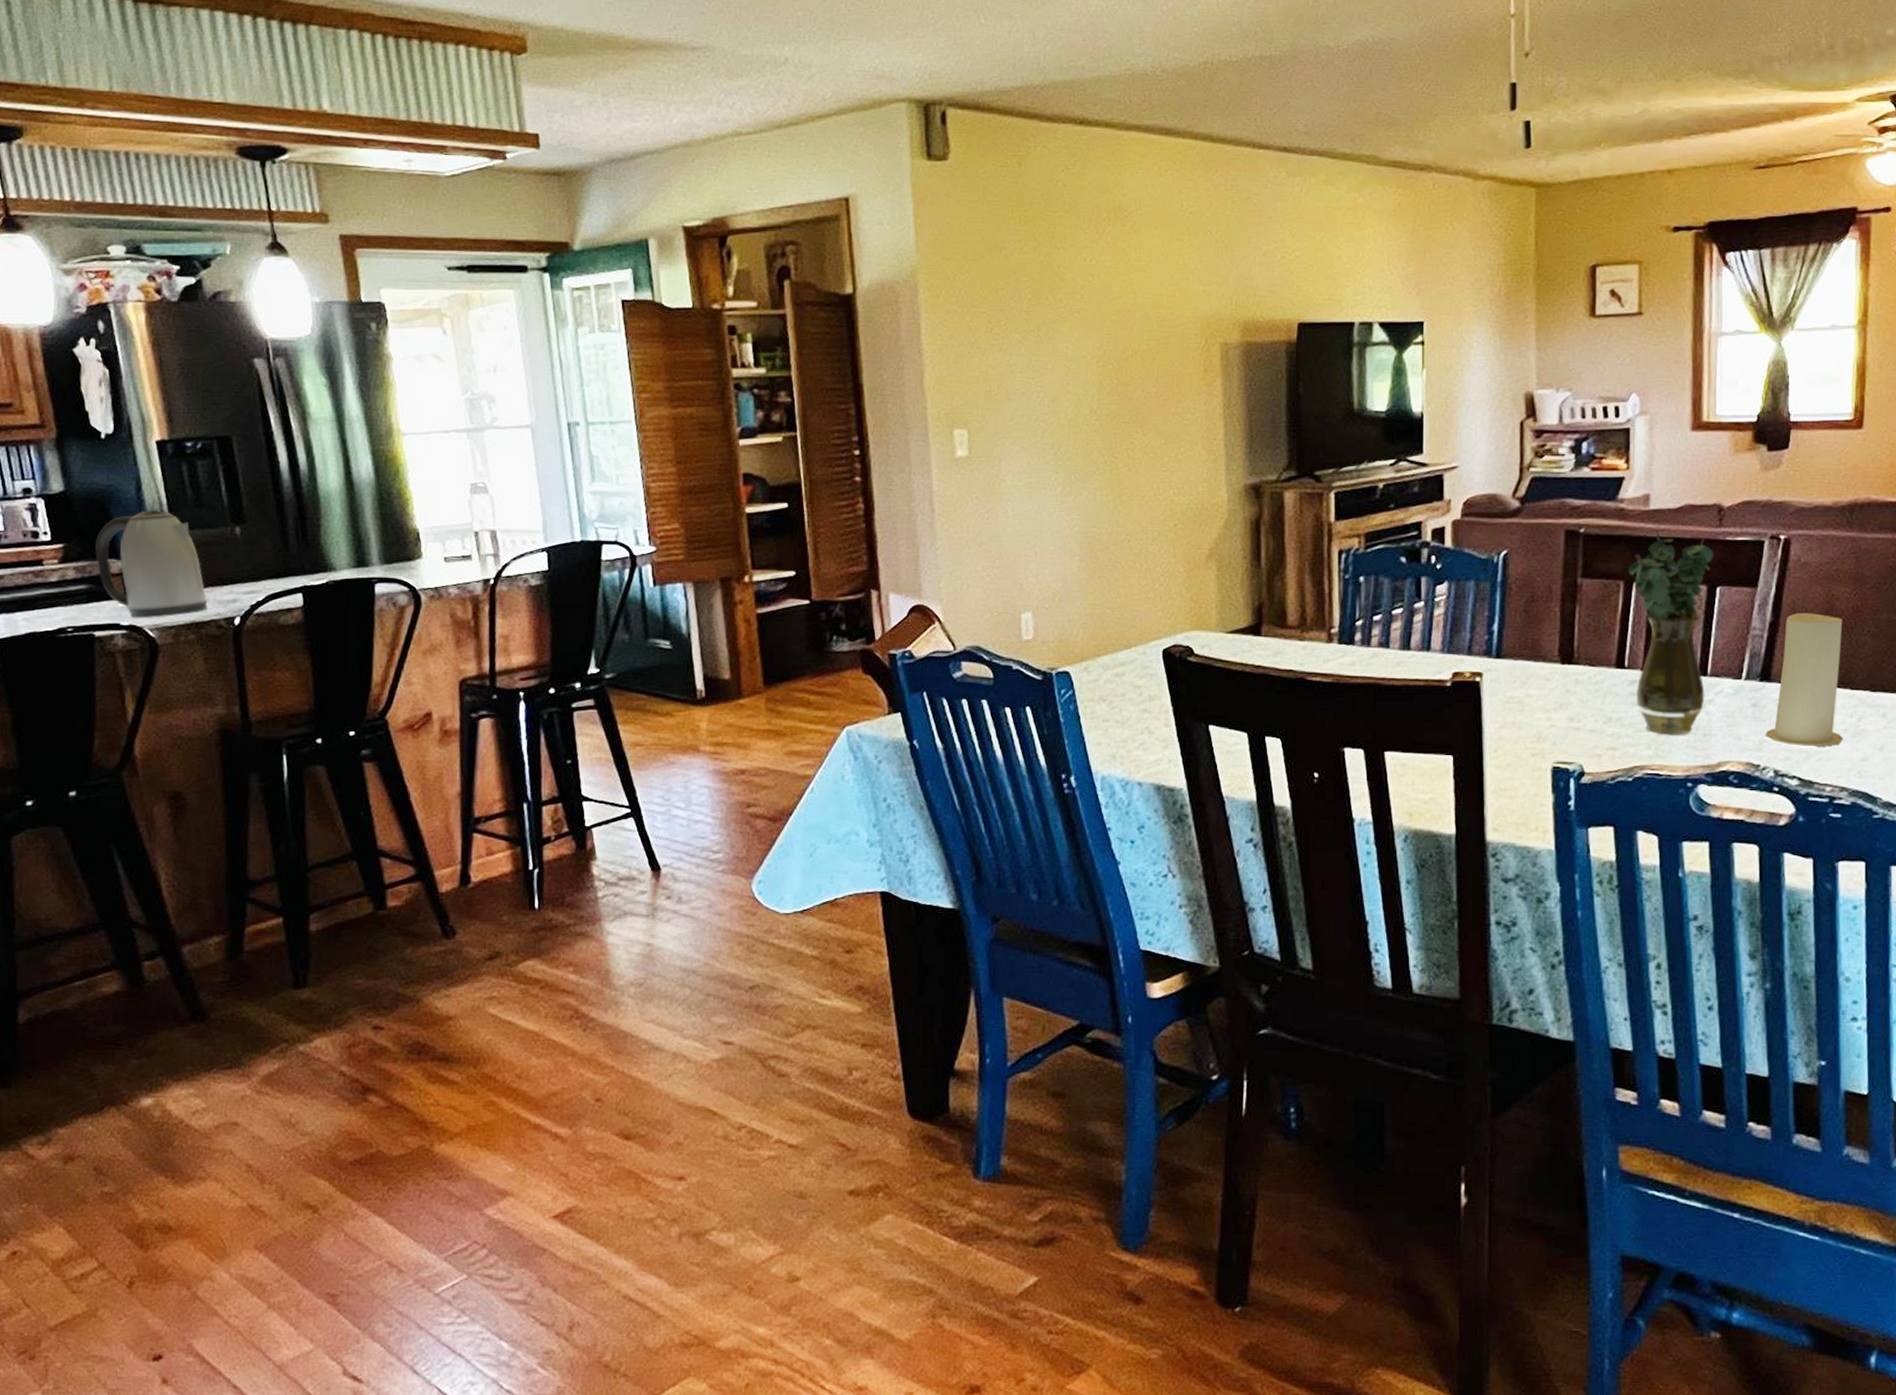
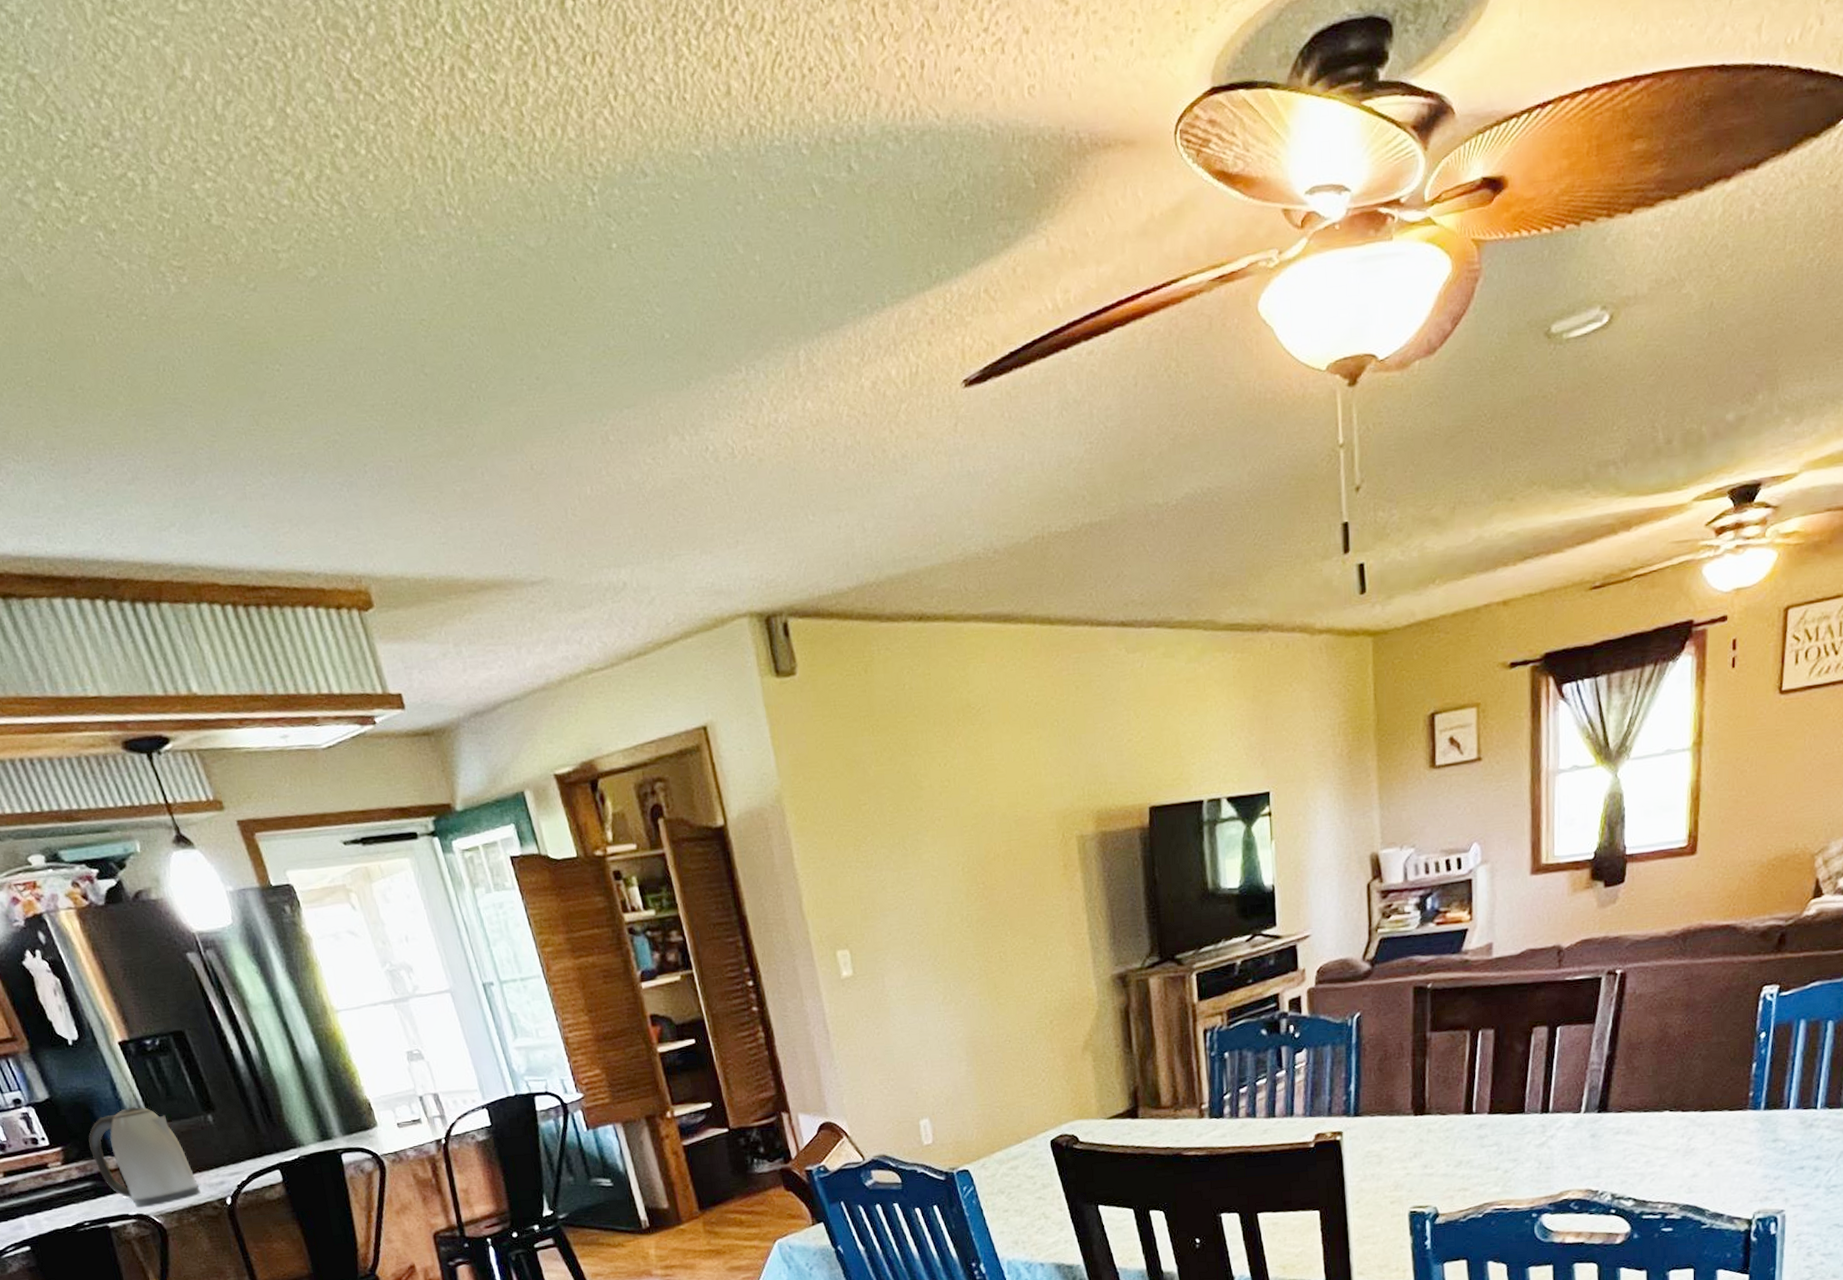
vase: present [1629,530,1714,735] -> none [1474,978,1554,1172]
candle: present [1766,613,1843,747] -> none [1603,1042,1675,1170]

